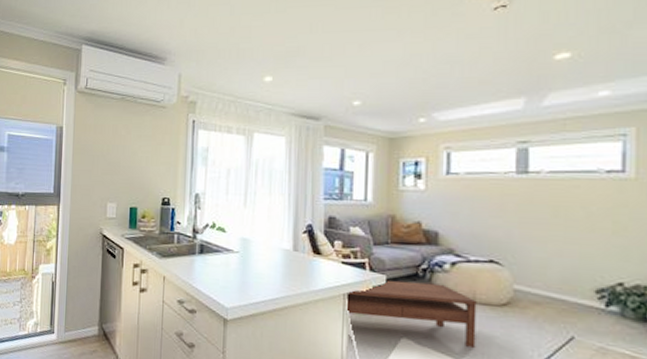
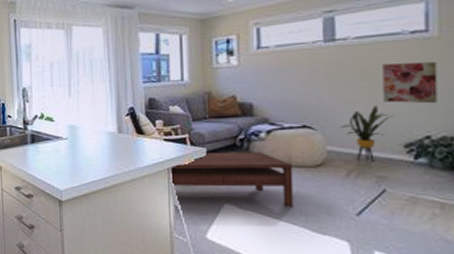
house plant: none [530,245,587,306] -> present [341,105,395,162]
wall art: none [575,203,633,249] -> present [382,62,438,104]

